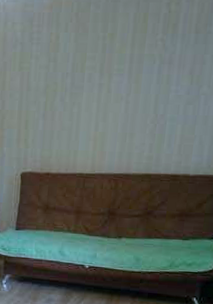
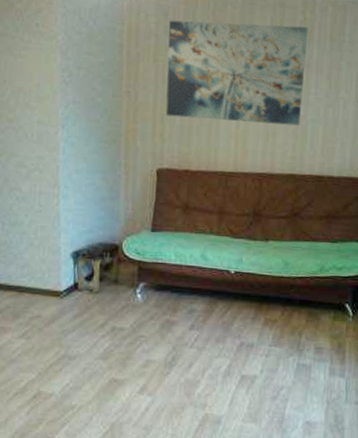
wall art: none [29,21,173,125] -> present [165,20,308,126]

